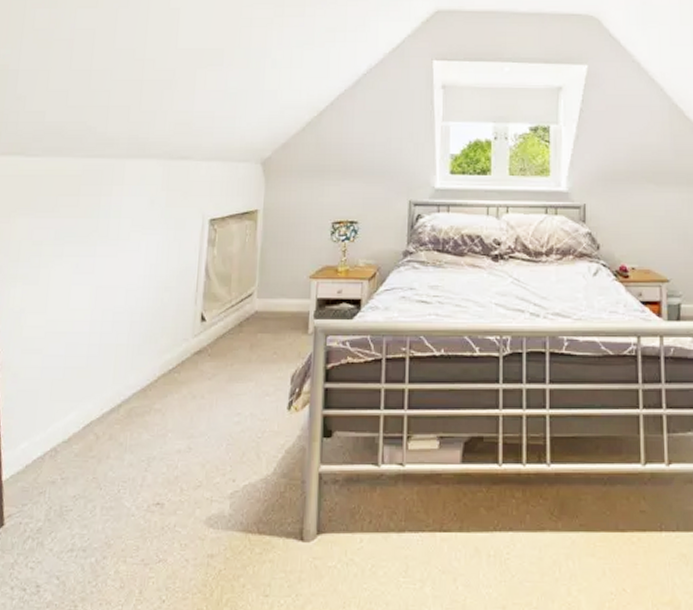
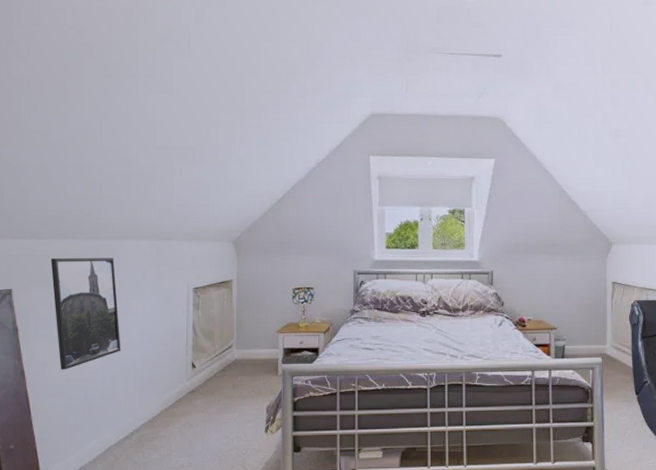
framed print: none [39,180,117,320] -> present [50,258,121,370]

